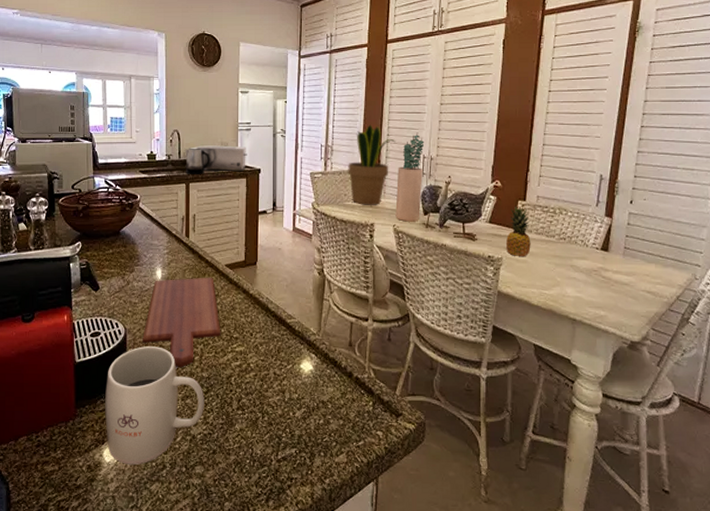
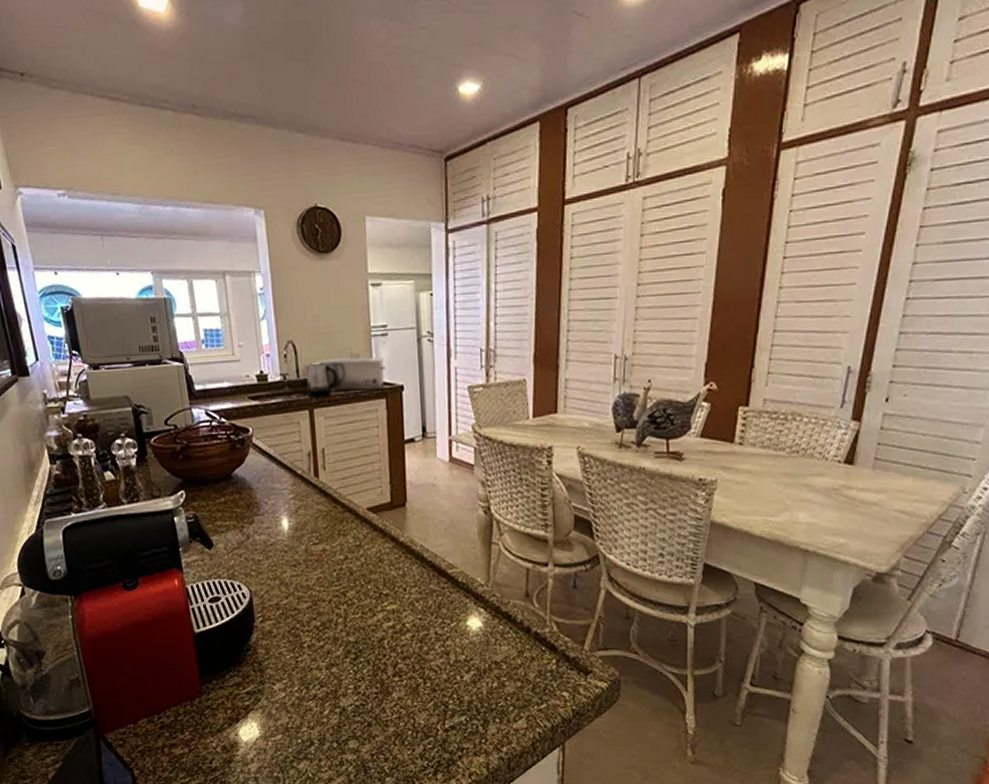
mug: present [105,346,205,465] -> none [233,610,354,743]
cutting board: present [142,277,221,367] -> none [272,524,368,632]
potted plant: present [348,124,396,205] -> none [516,318,579,424]
vase: present [395,132,425,222] -> none [579,325,617,442]
fruit: present [505,206,531,257] -> none [721,413,754,478]

